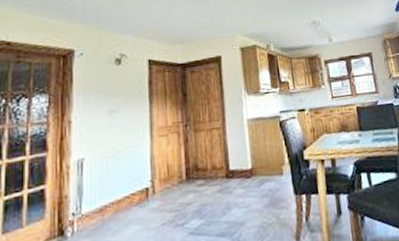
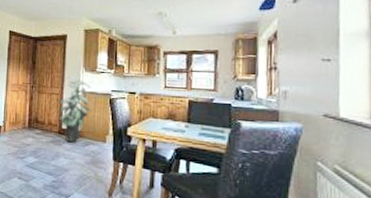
indoor plant: none [221,103,262,186] -> present [58,76,92,143]

